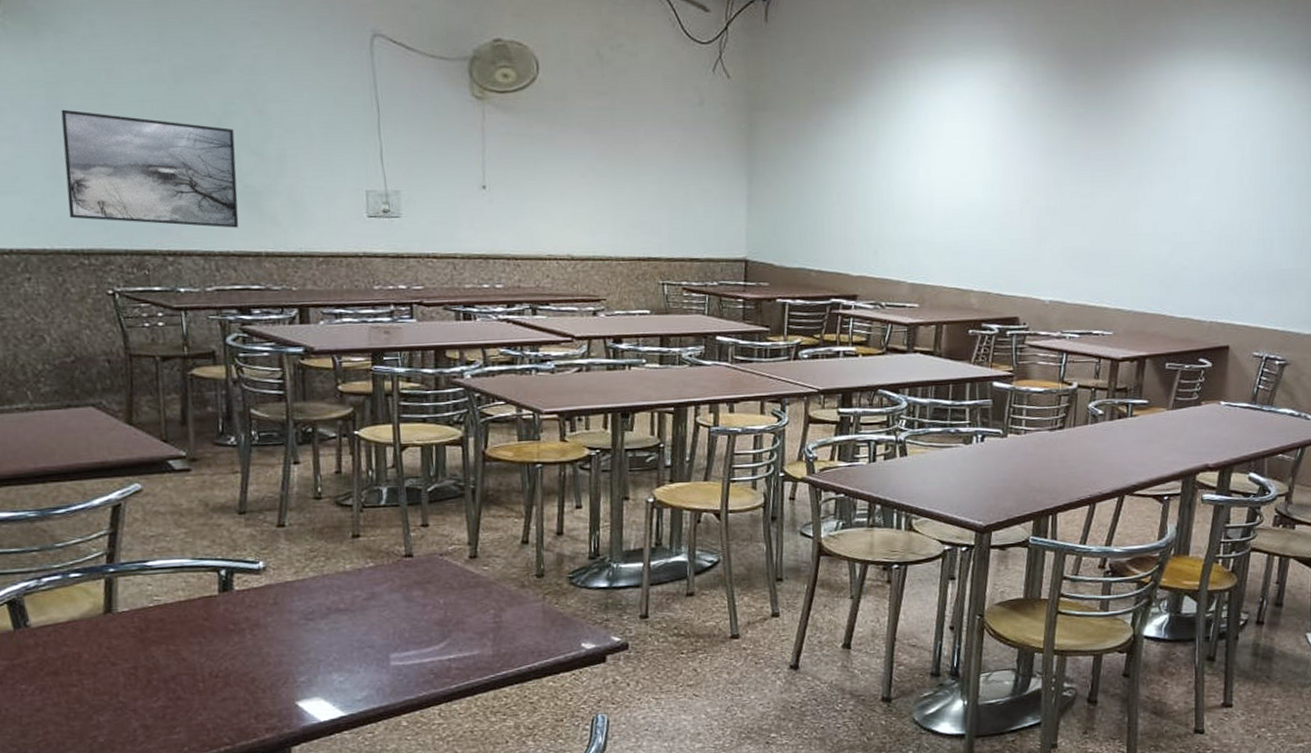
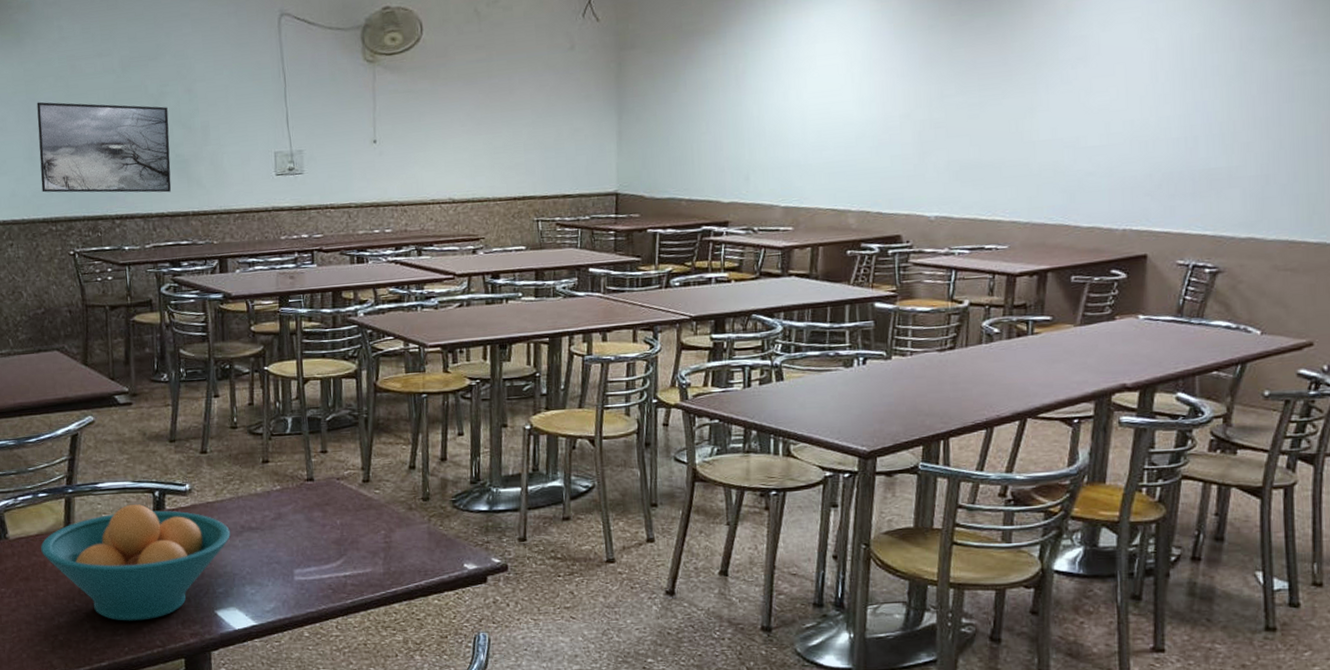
fruit bowl: none [73,585,314,718] -> present [41,504,230,621]

